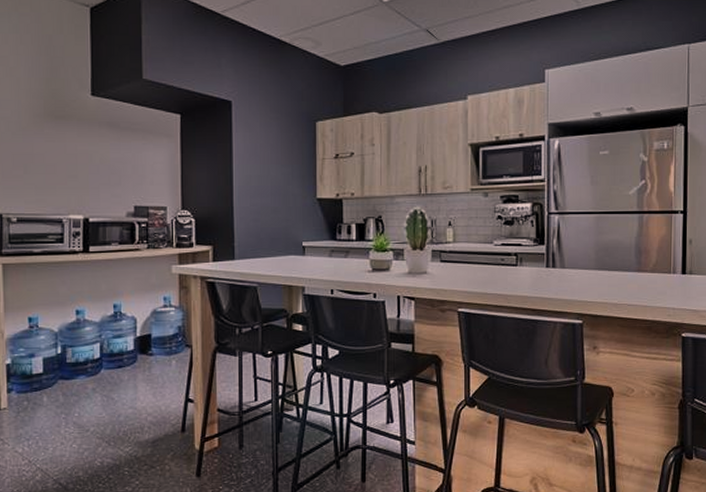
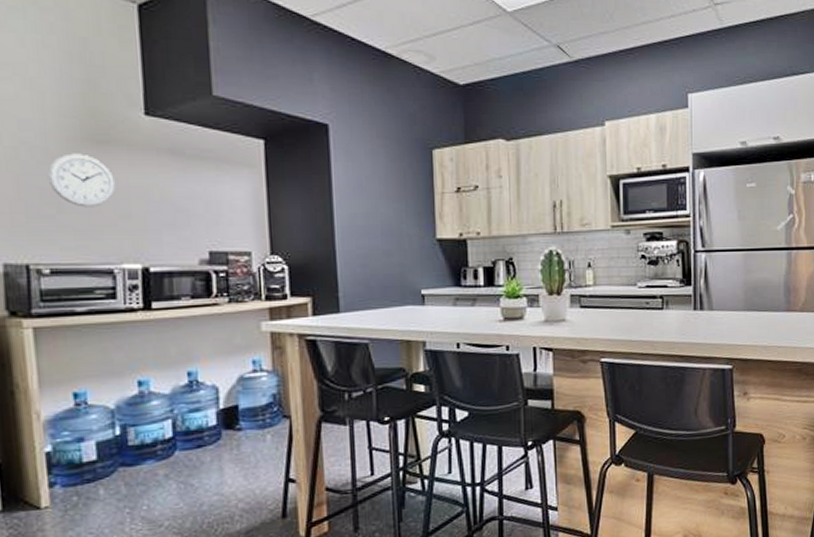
wall clock: none [18,126,68,169] -> present [47,153,116,207]

